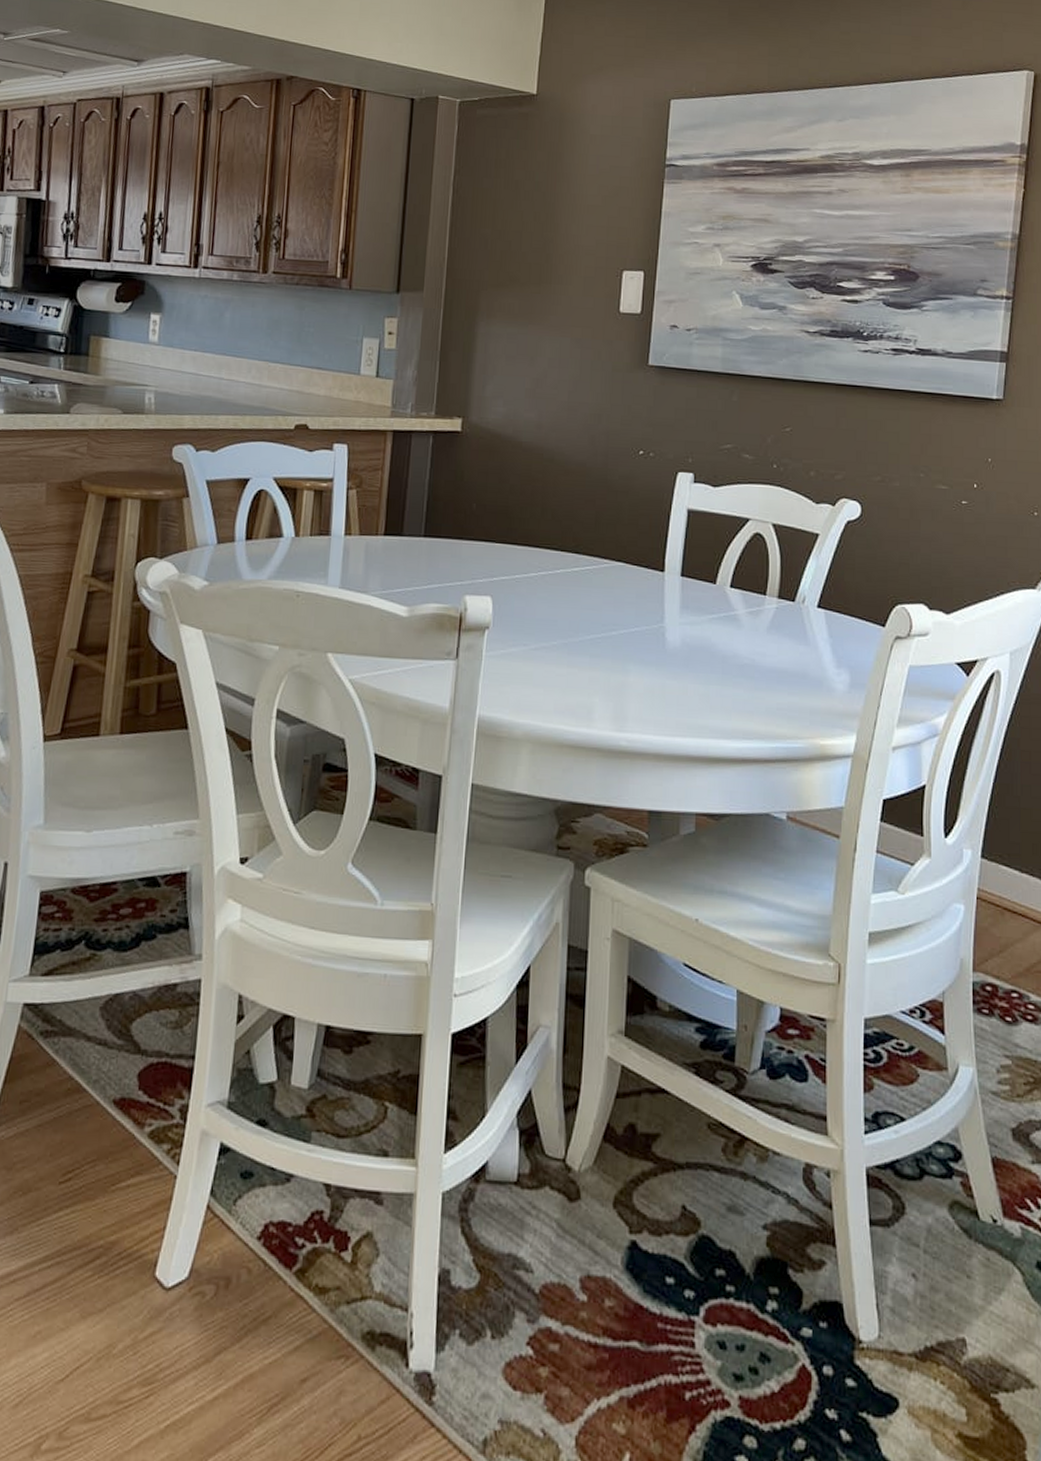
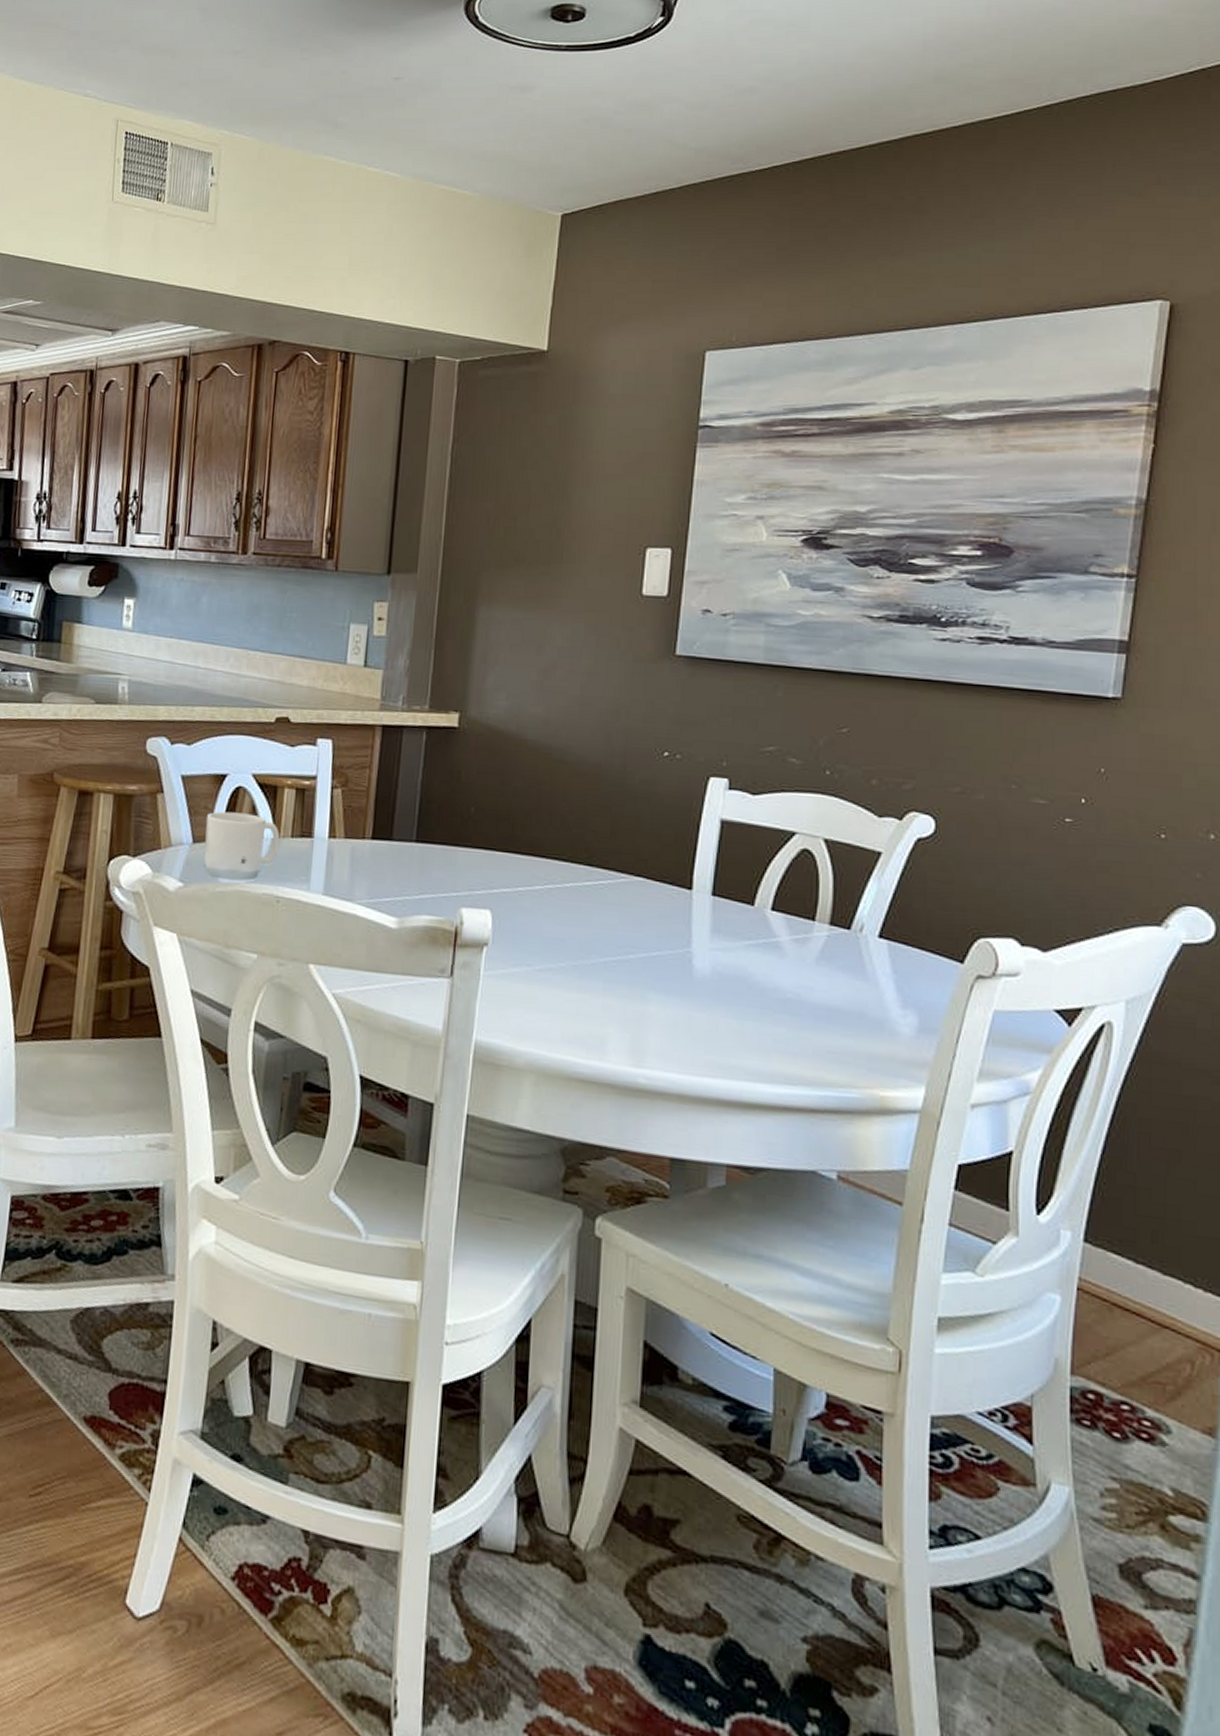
mug: none [228,513,300,578] -> present [203,811,280,882]

